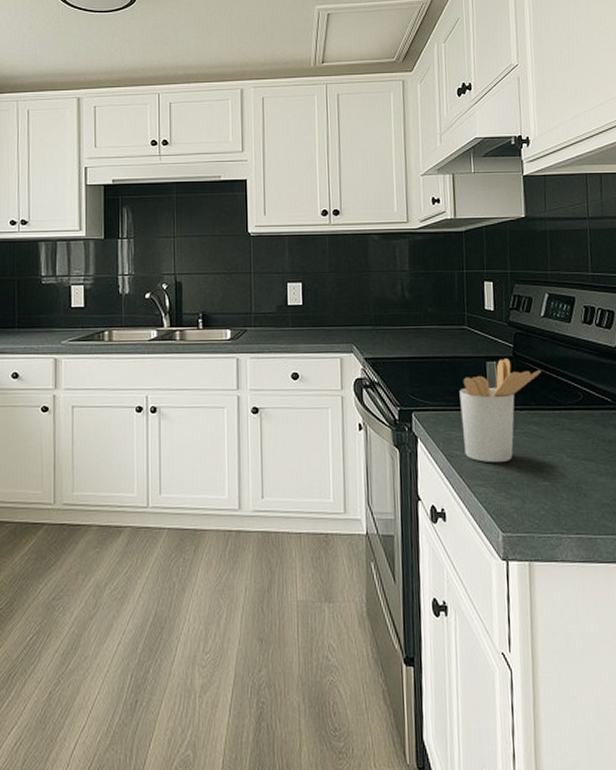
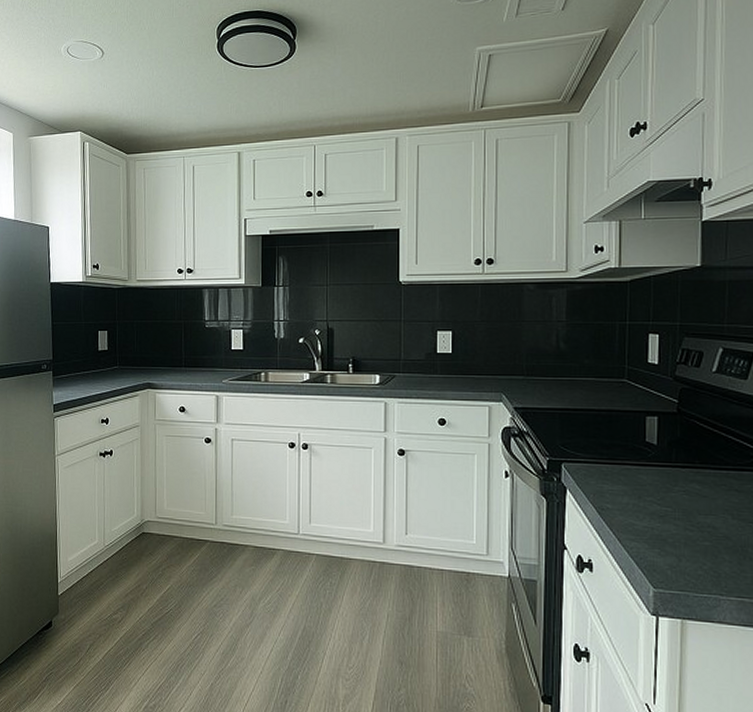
utensil holder: present [459,359,541,463] -> none [614,414,708,520]

